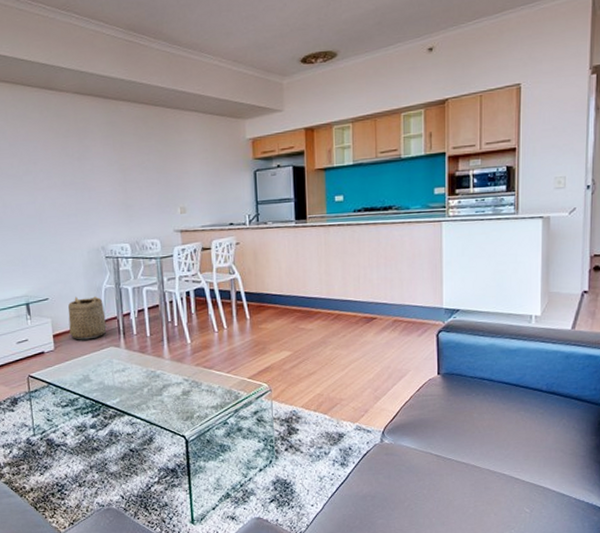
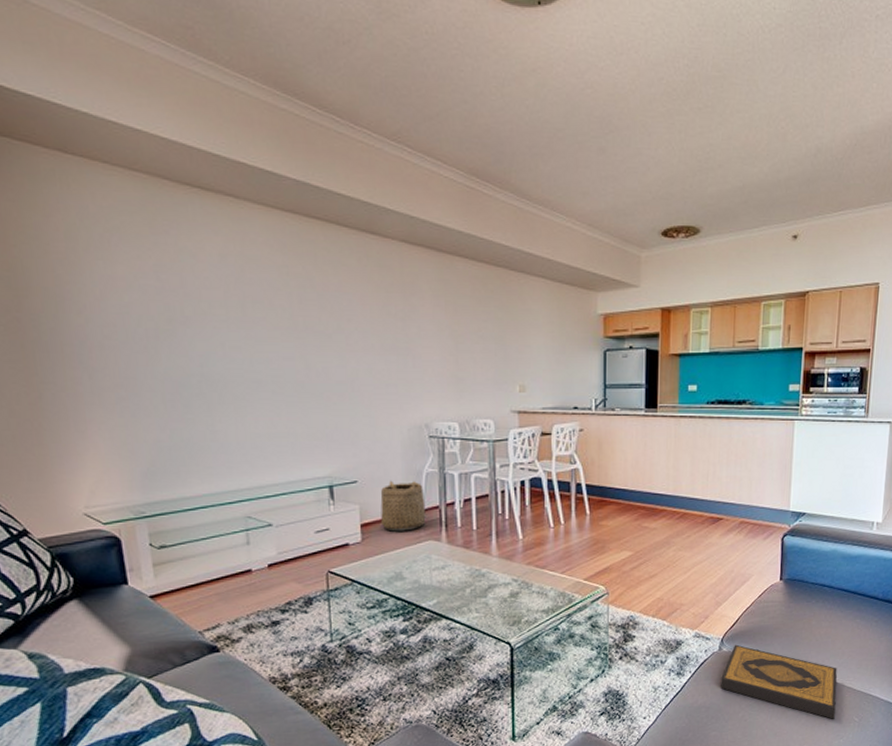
hardback book: none [384,436,504,510] -> present [721,644,837,719]

